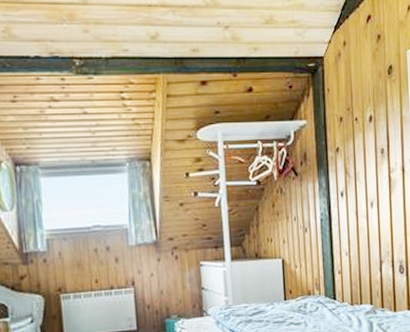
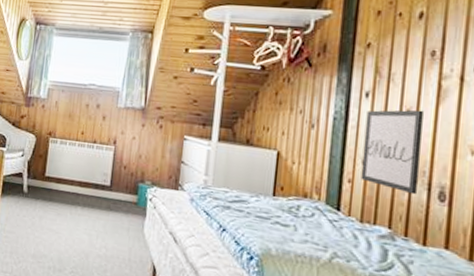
wall art: none [344,201,386,273] -> present [360,109,424,195]

